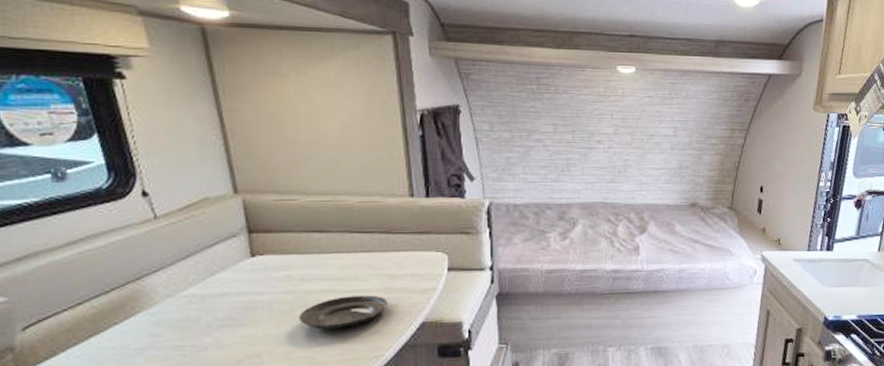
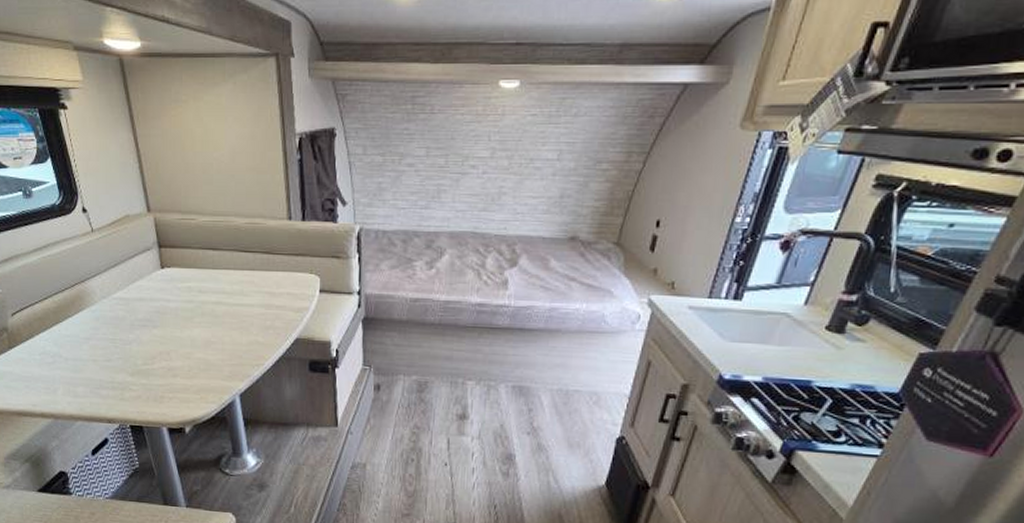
tart tin: present [298,295,389,330] -> none [197,309,269,337]

